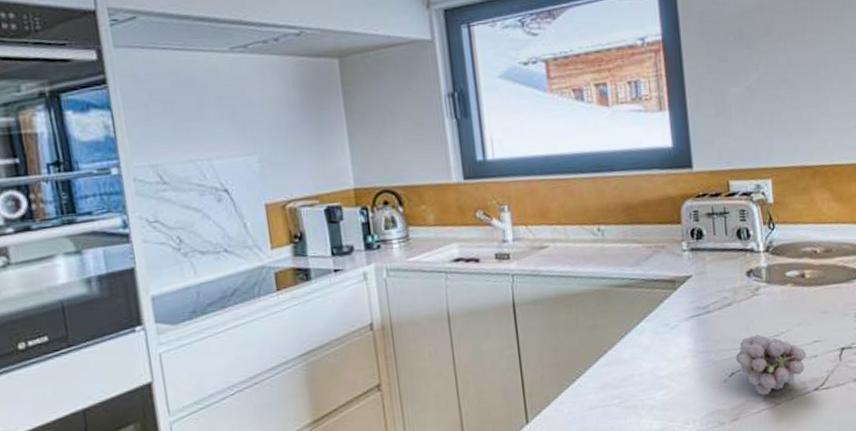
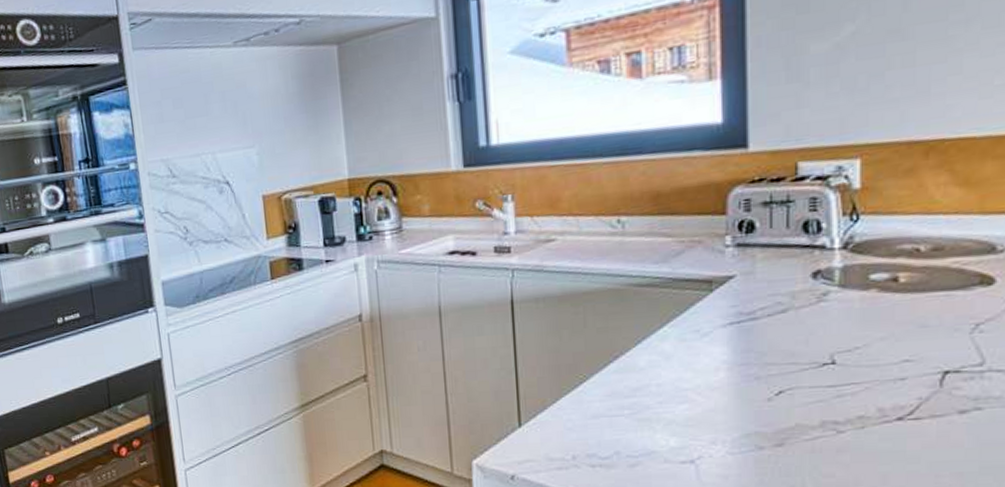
fruit: present [735,334,807,395] -> none [786,348,890,420]

